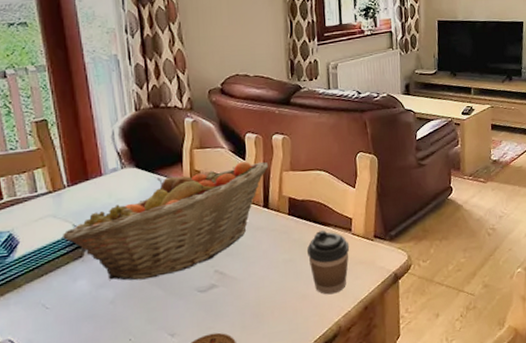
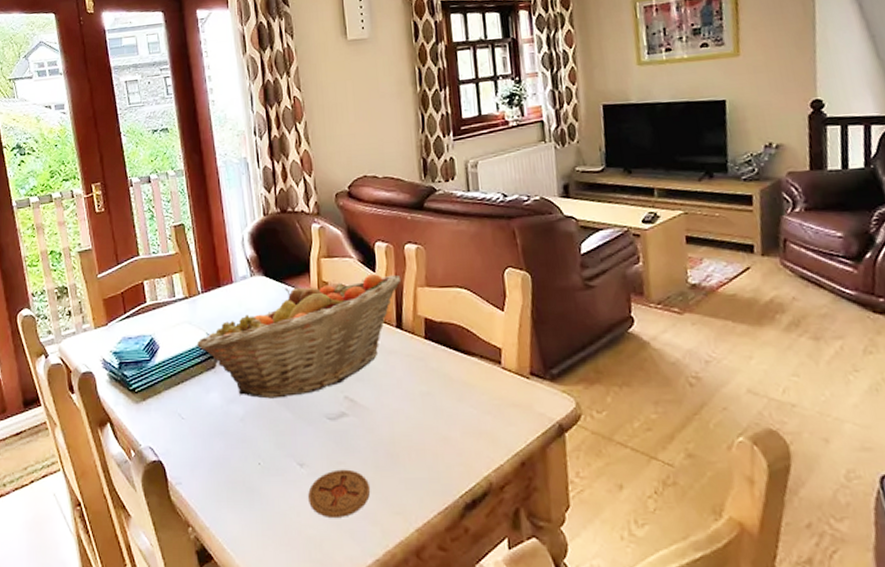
coffee cup: present [307,229,350,295] -> none [448,359,500,441]

